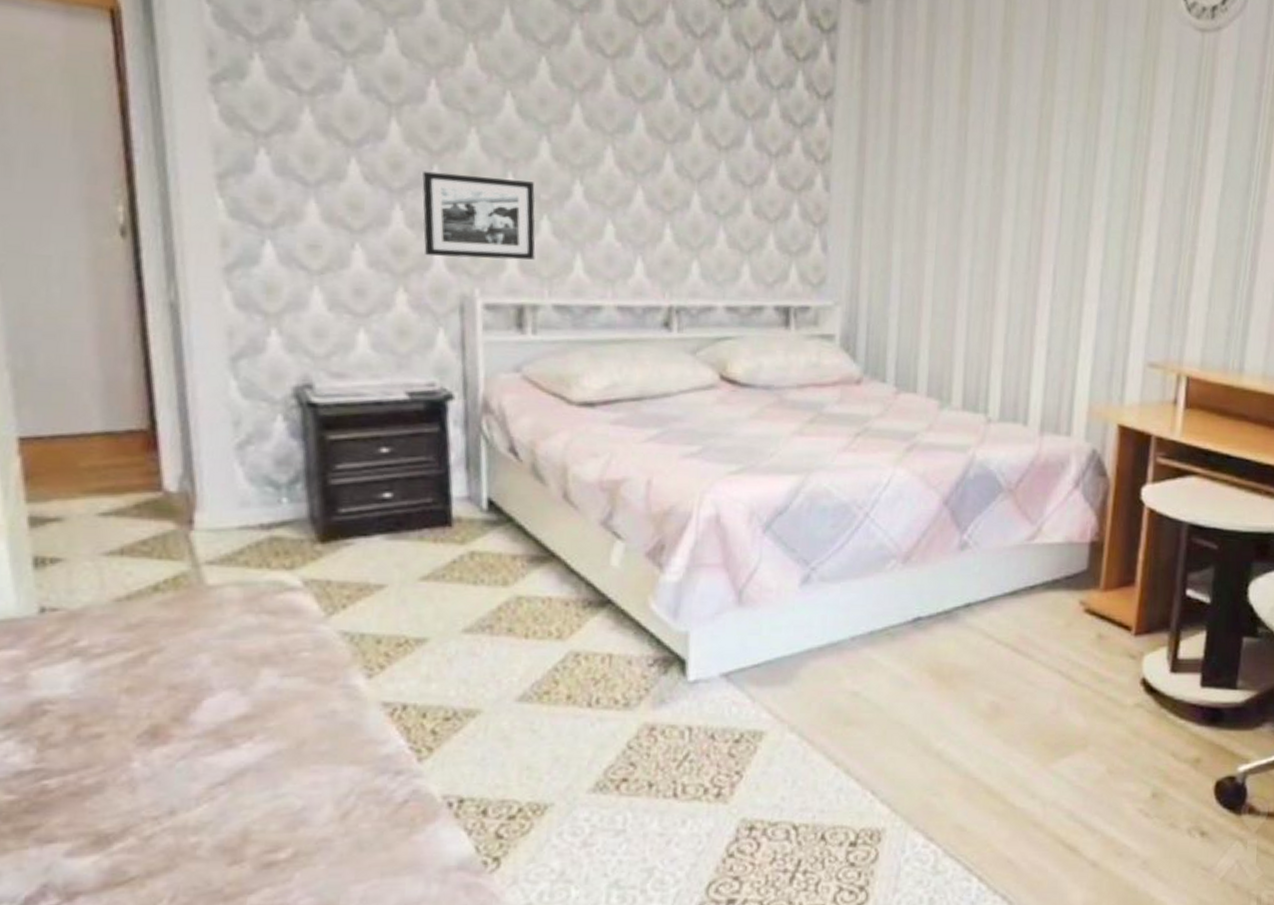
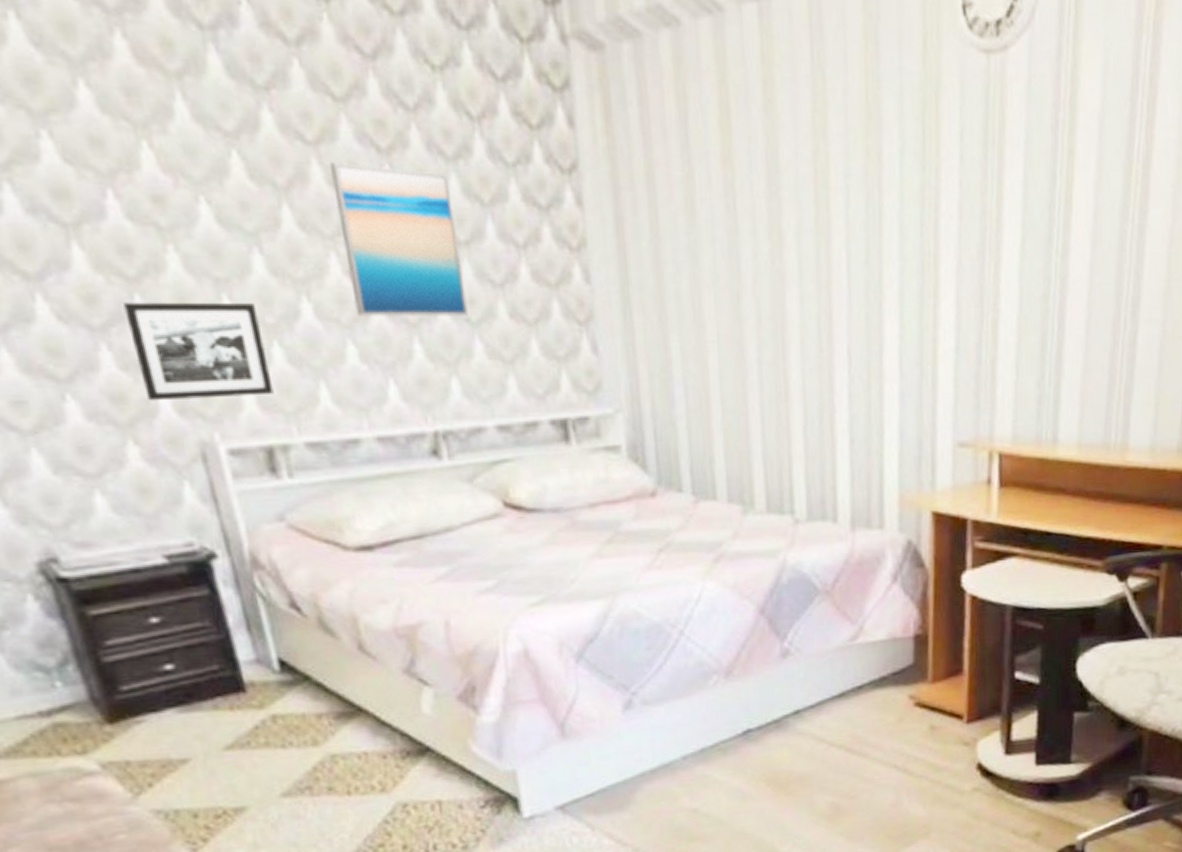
wall art: none [619,73,721,209] -> present [330,162,468,316]

